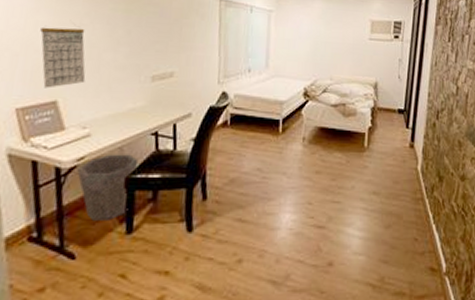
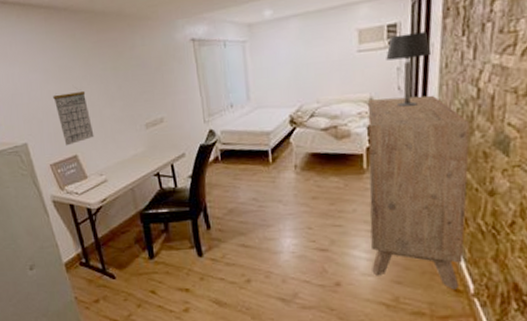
waste bin: present [77,154,139,221] -> none [103,194,148,249]
dresser: none [363,84,450,269] -> present [368,95,470,290]
table lamp: none [391,31,425,94] -> present [386,32,430,107]

